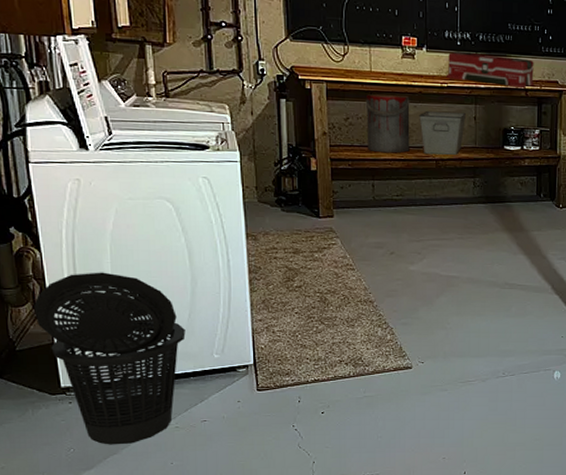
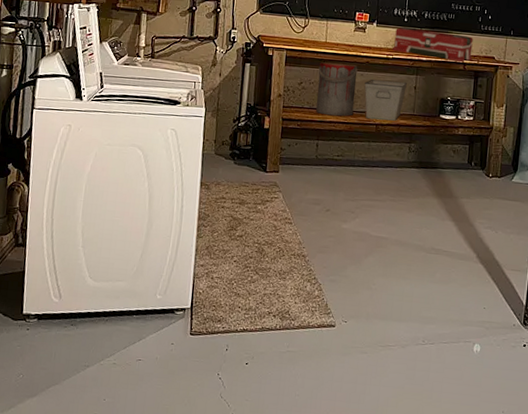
laundry basket: present [34,272,186,445] -> none [14,208,136,376]

